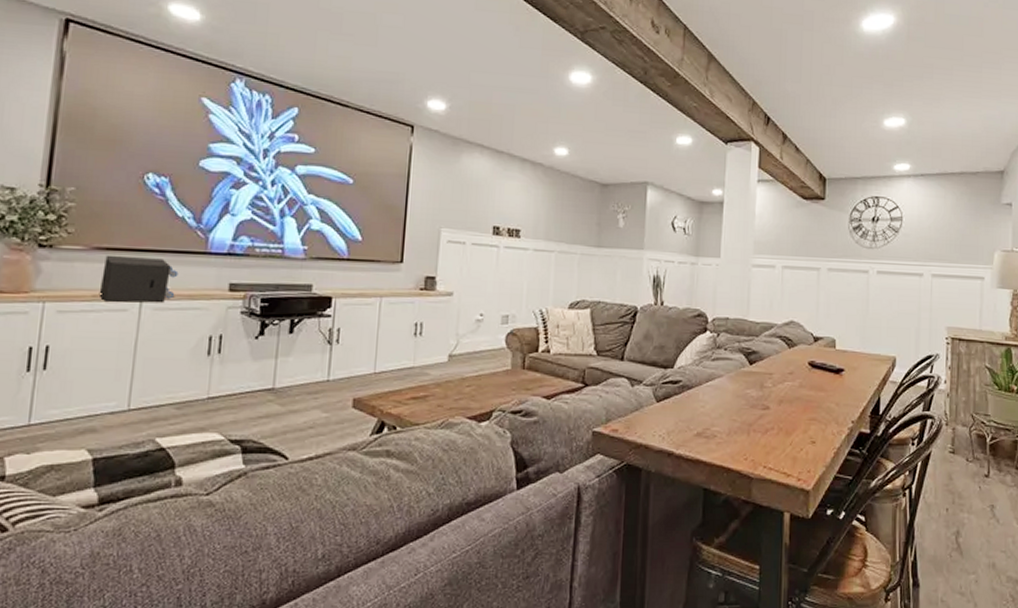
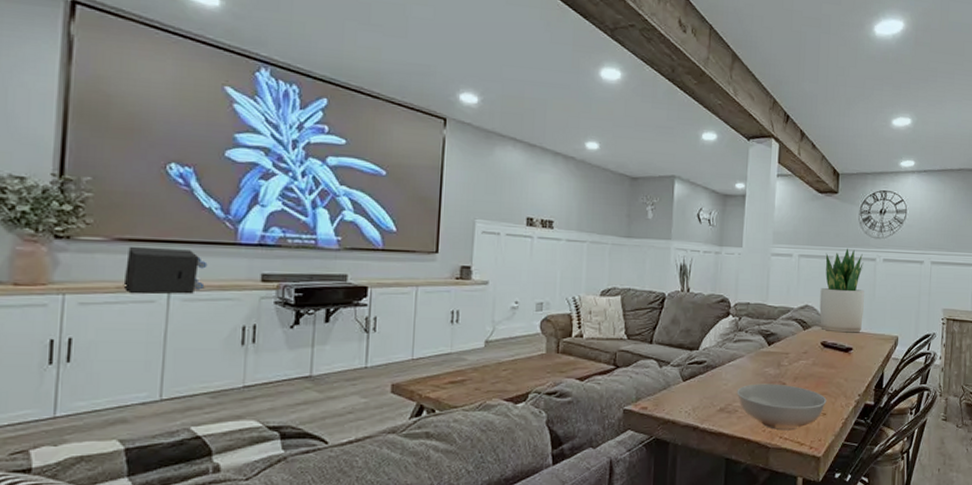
bowl: none [715,406,816,460] -> present [736,383,827,431]
planter: none [806,259,856,353] -> present [819,248,864,333]

